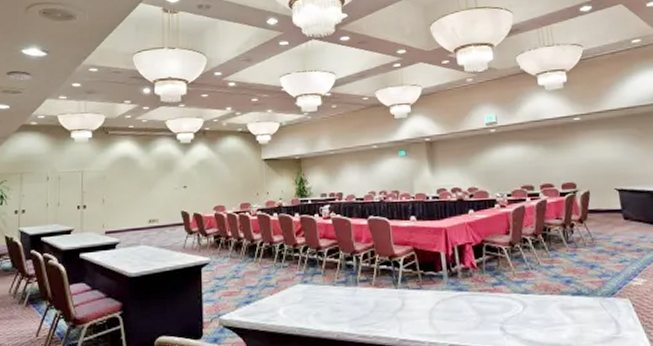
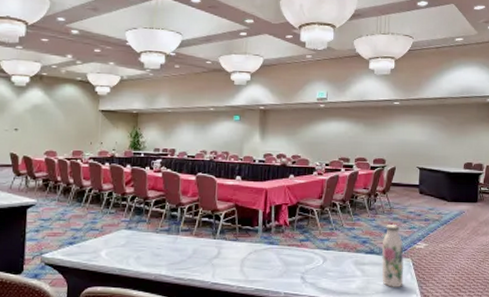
water bottle: none [590,257,626,337] -> present [381,224,404,288]

